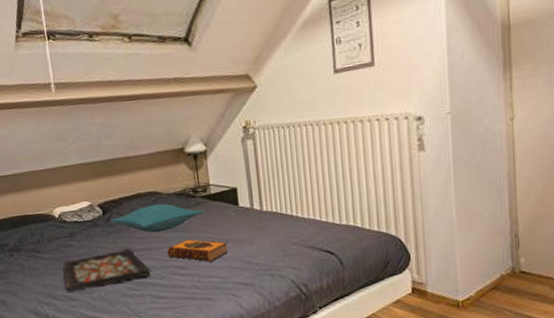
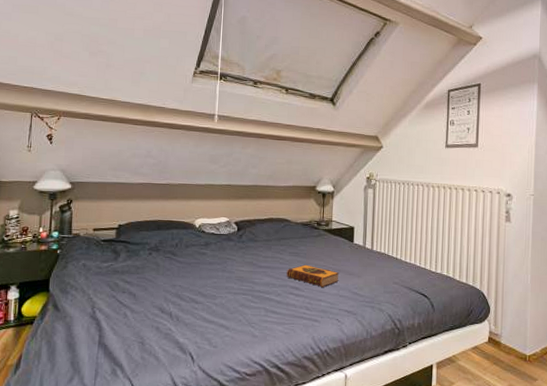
decorative tray: present [63,249,151,291] -> none [192,265,269,294]
pillow: present [110,204,204,233] -> none [242,230,323,255]

